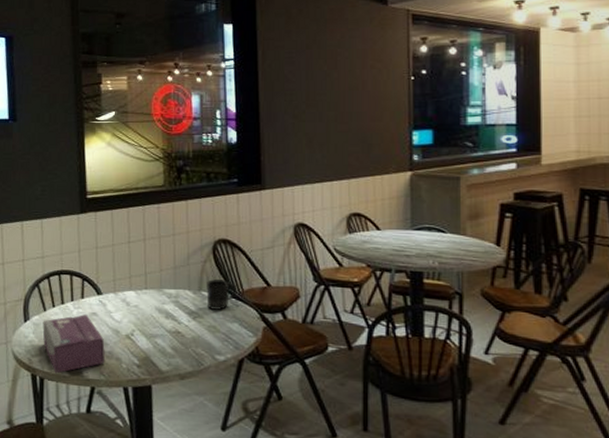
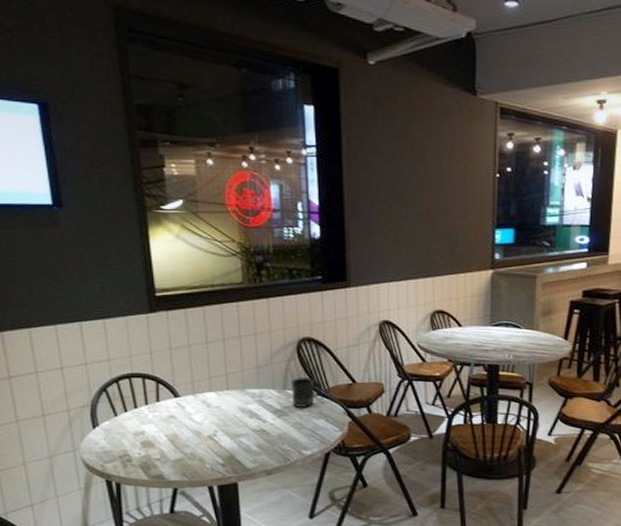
tissue box: present [42,314,105,374] -> none [114,418,187,478]

